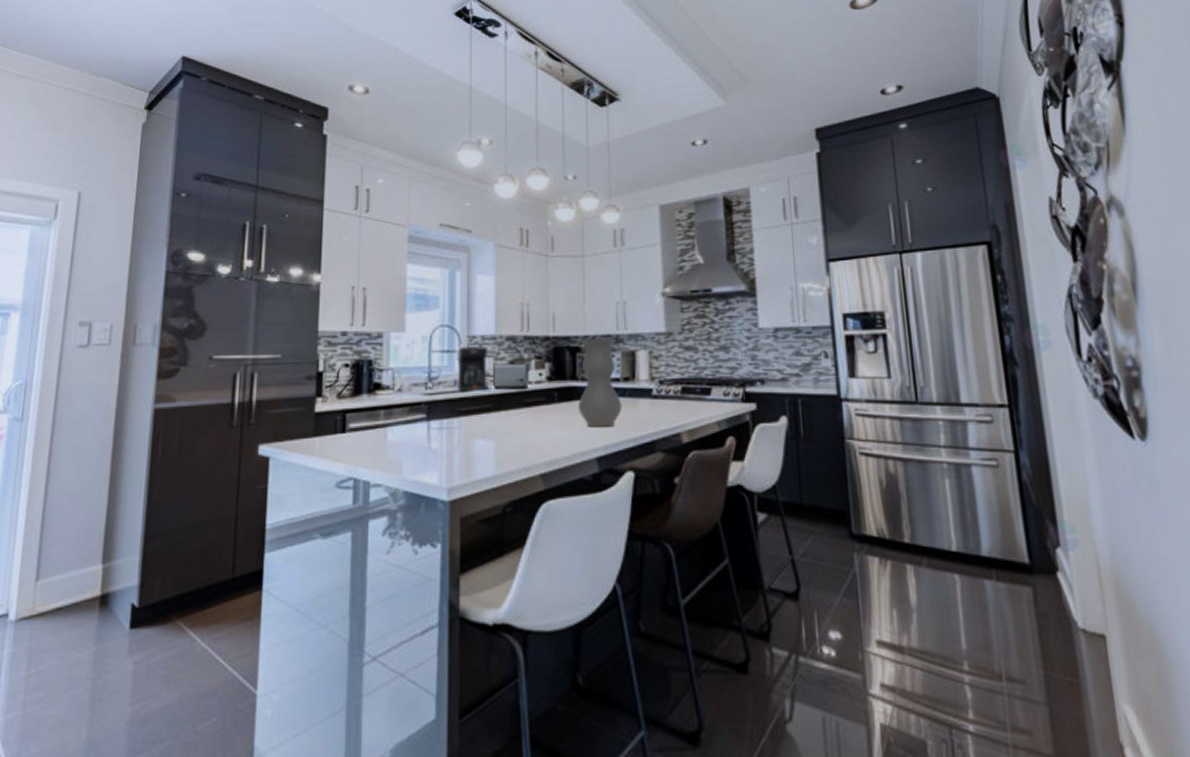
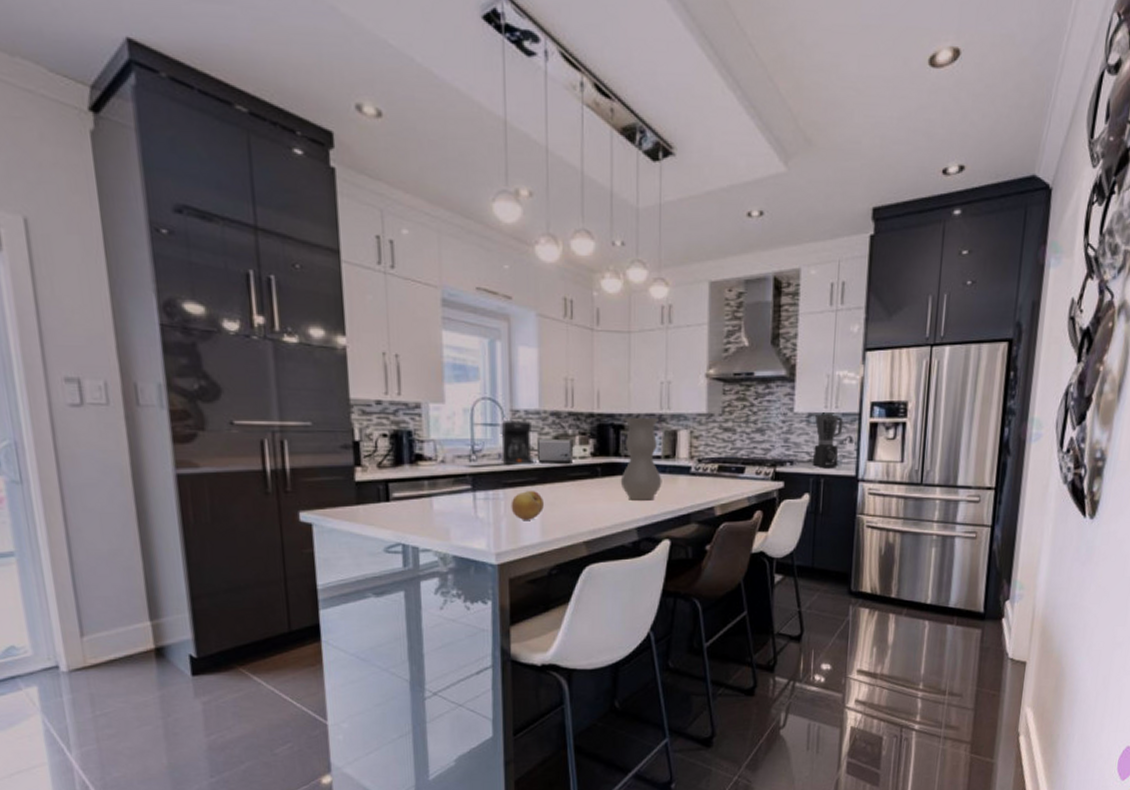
fruit: none [465,417,498,451] -> present [511,490,544,520]
blender: none [781,328,815,388] -> present [812,414,843,469]

